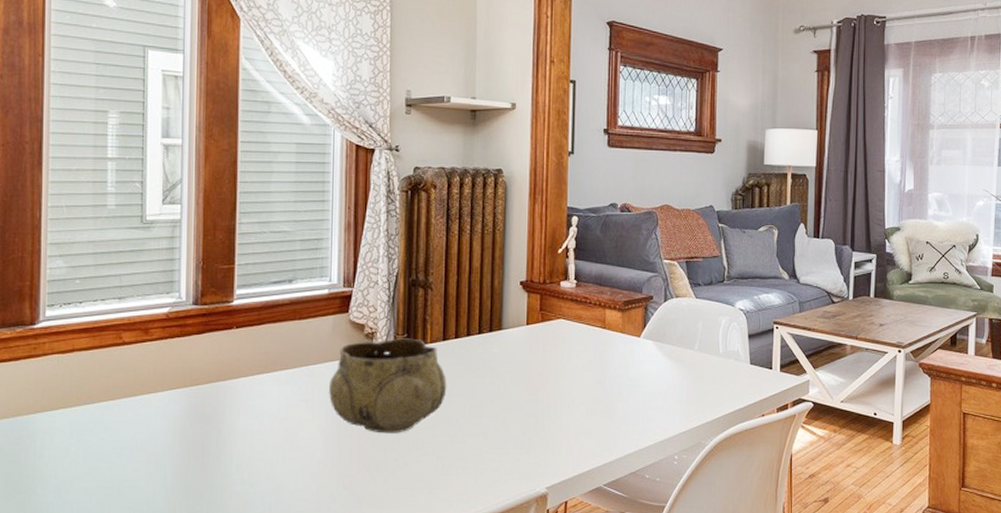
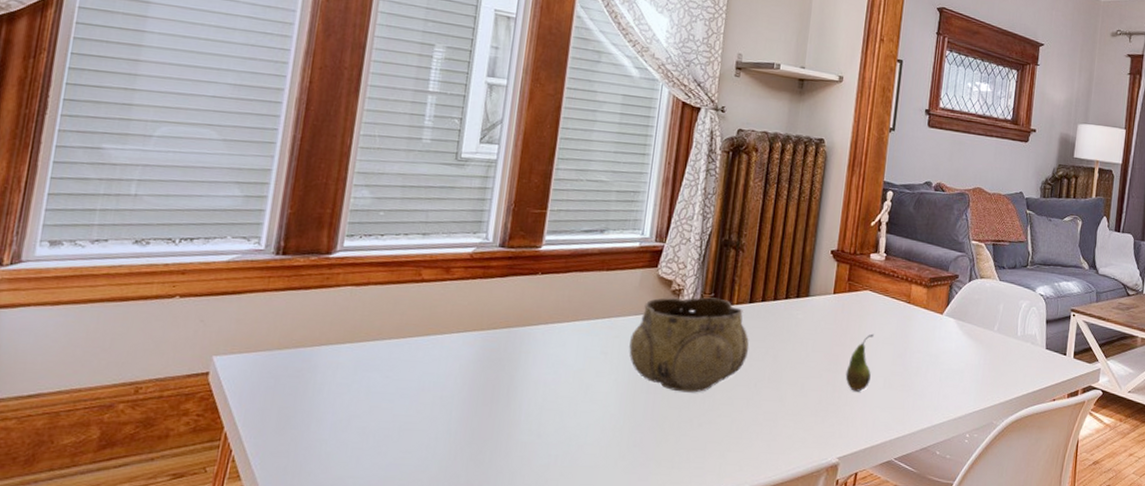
fruit: none [546,362,572,421] -> present [845,333,874,392]

